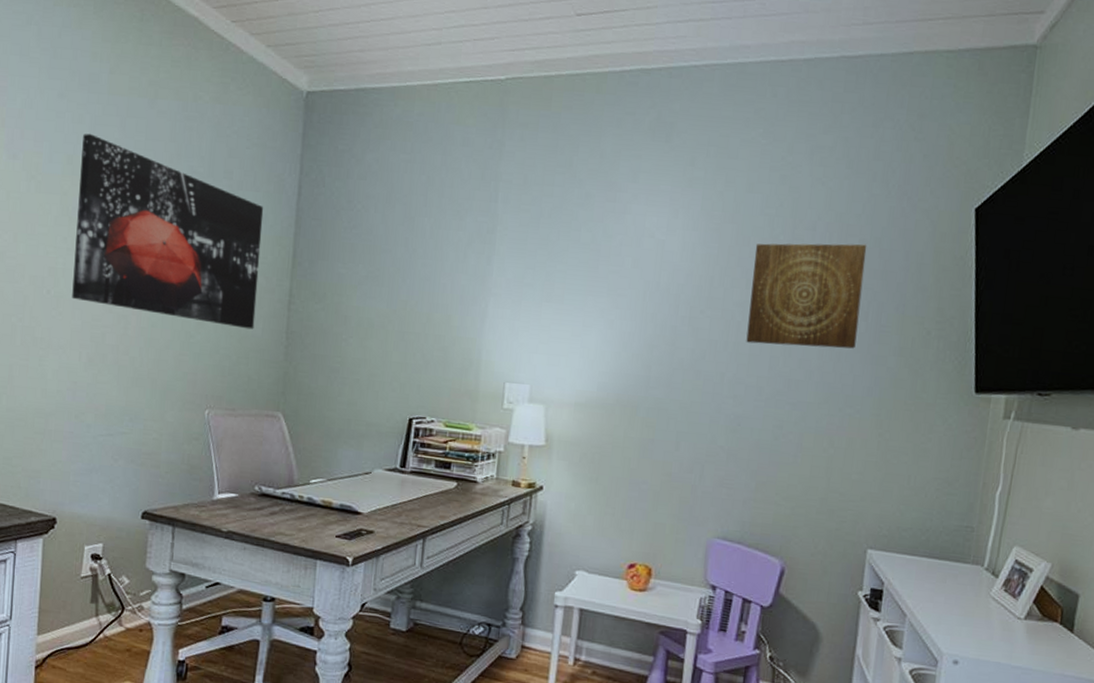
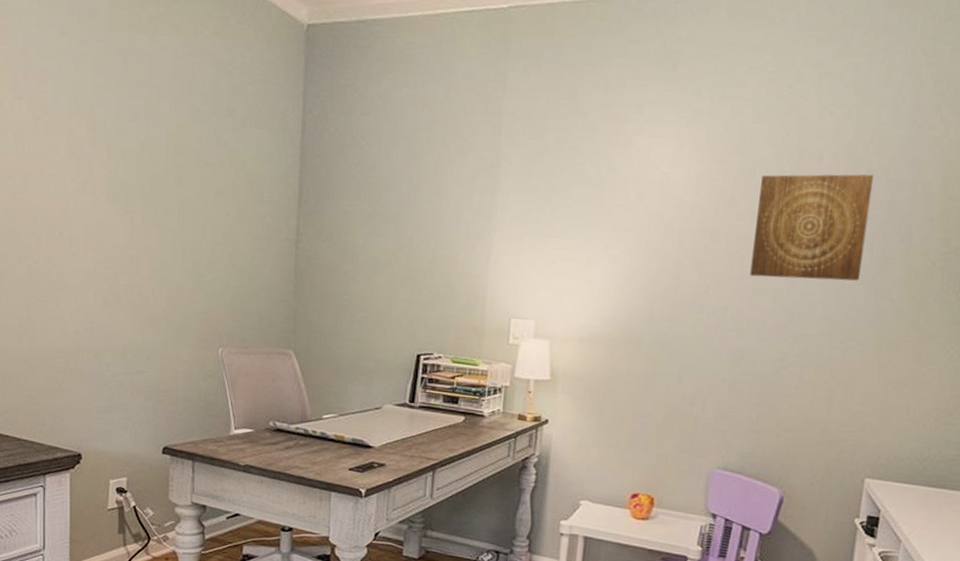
wall art: present [72,134,264,330] -> none [84,72,269,269]

